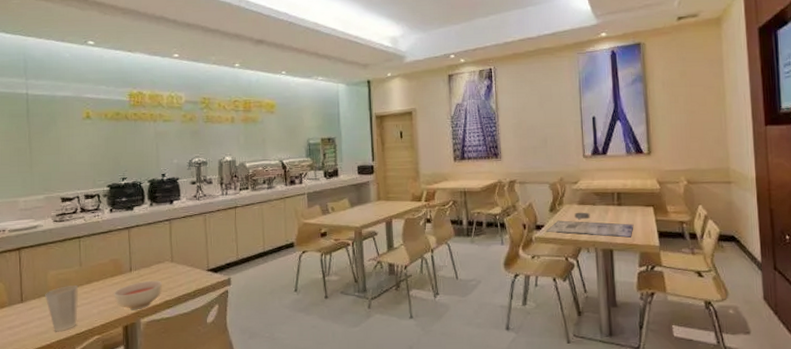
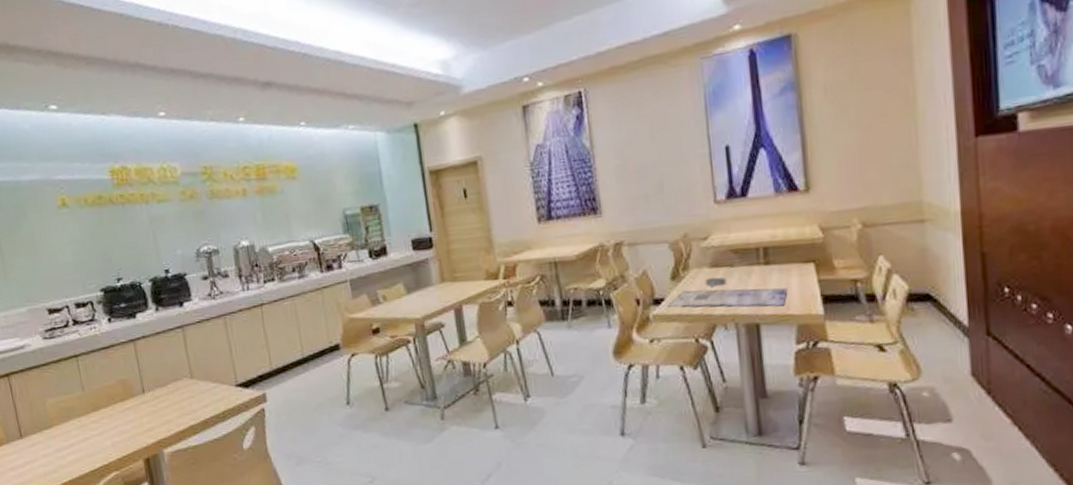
cup: present [45,285,79,332] -> none [46,414,90,471]
bowl: present [113,280,162,310] -> none [126,401,185,440]

